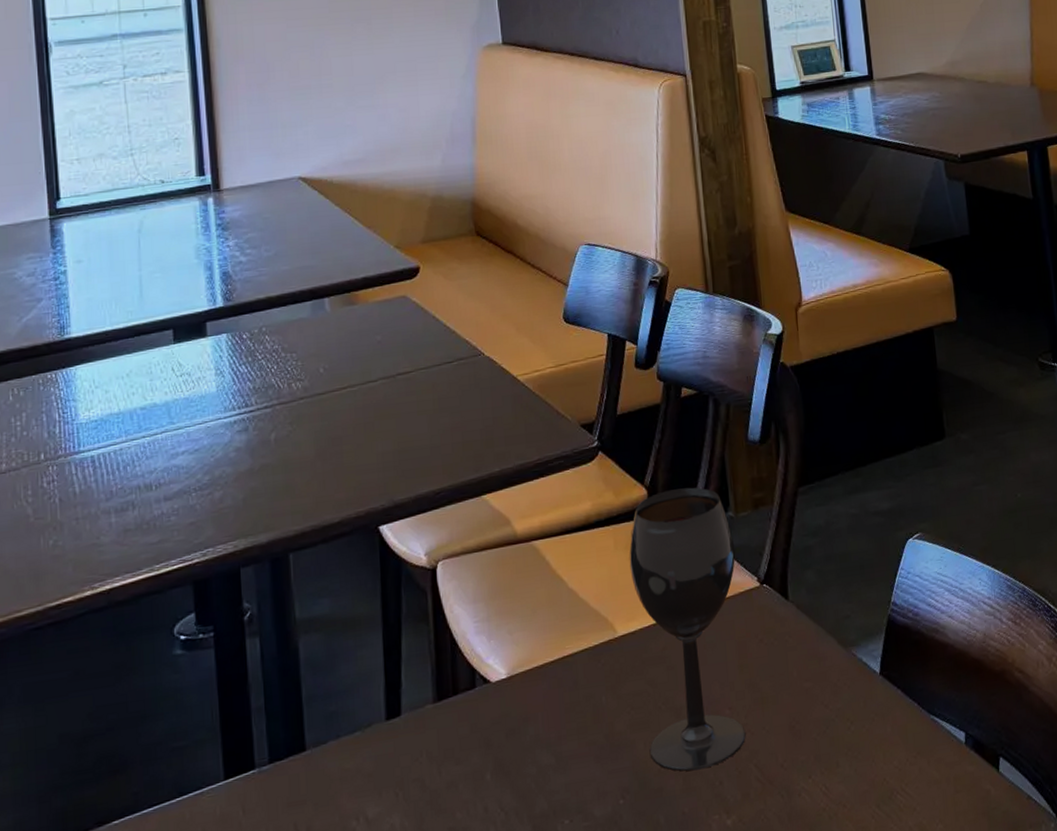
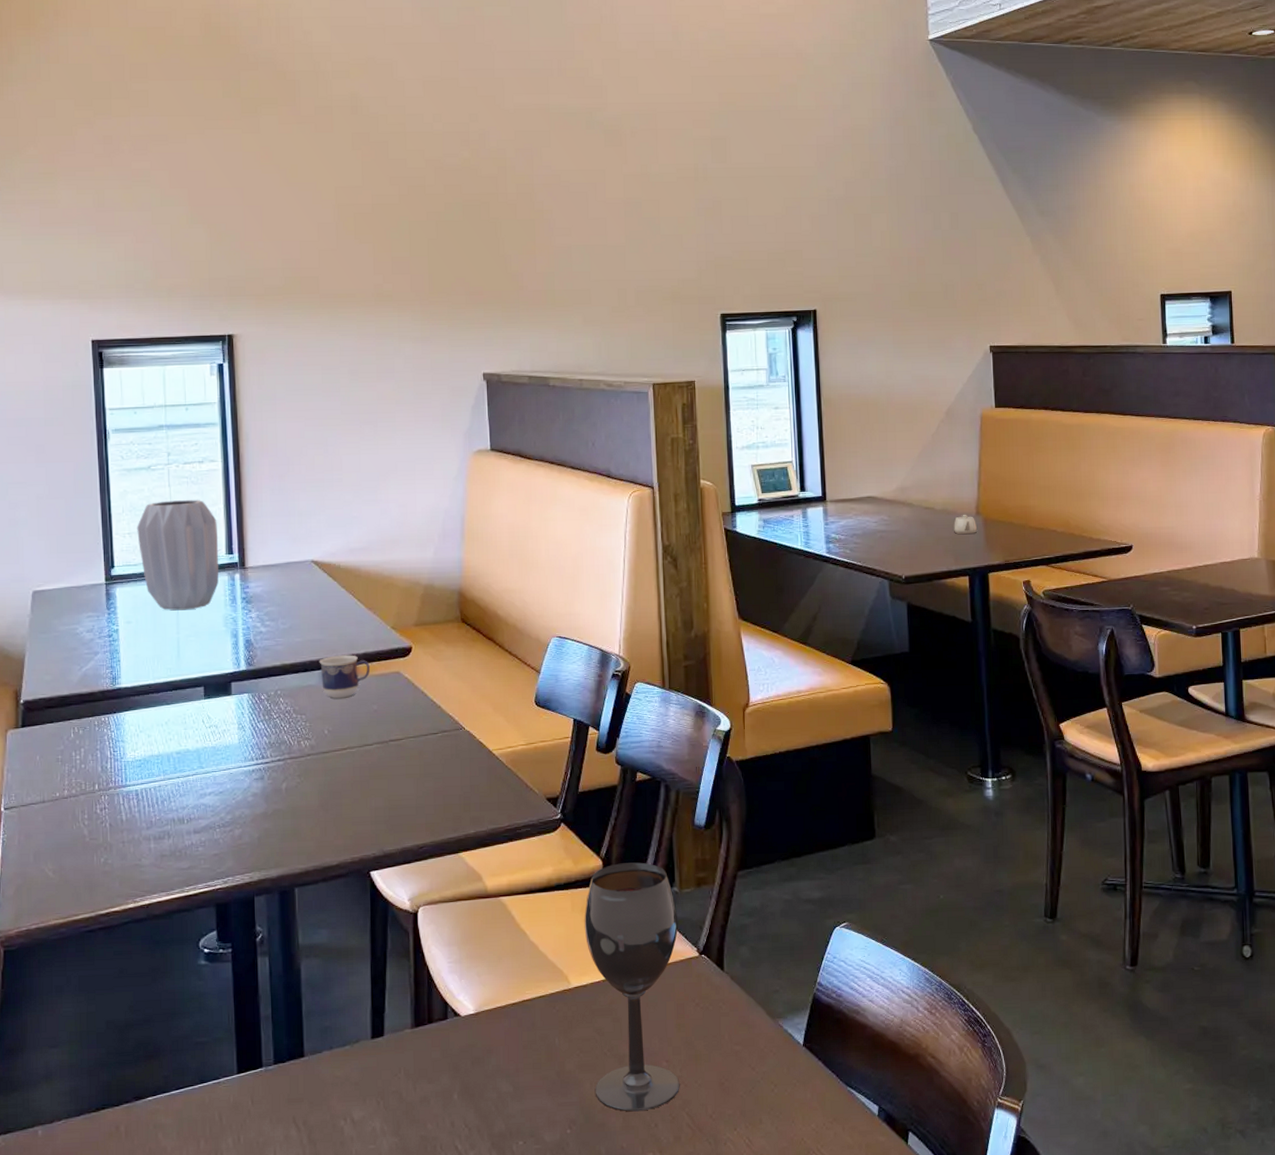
vase: none [87,116,189,245] -> present [137,500,219,611]
cup: none [311,280,372,333] -> present [319,655,371,700]
sugar bowl: none [1007,86,1033,108] -> present [953,514,977,535]

